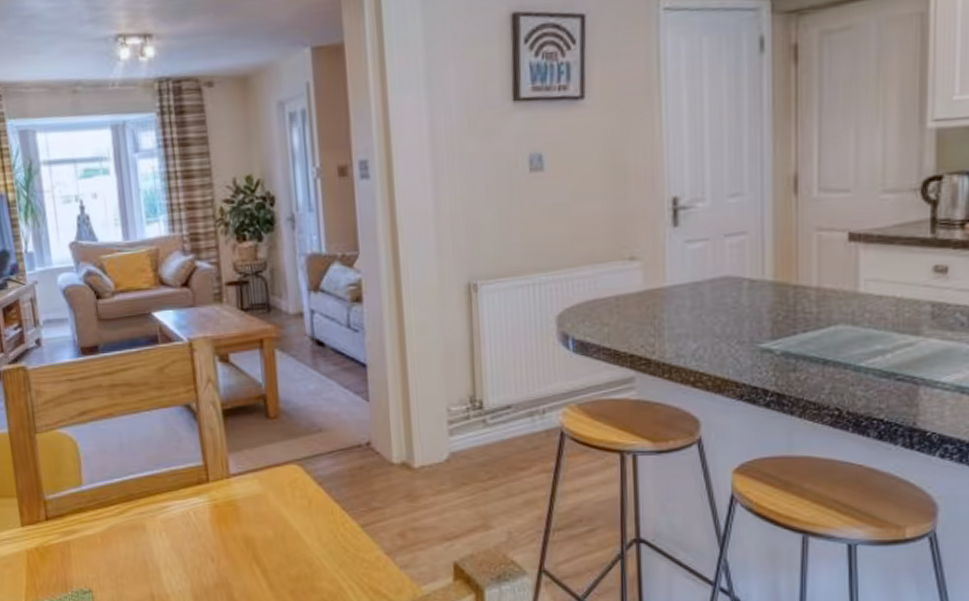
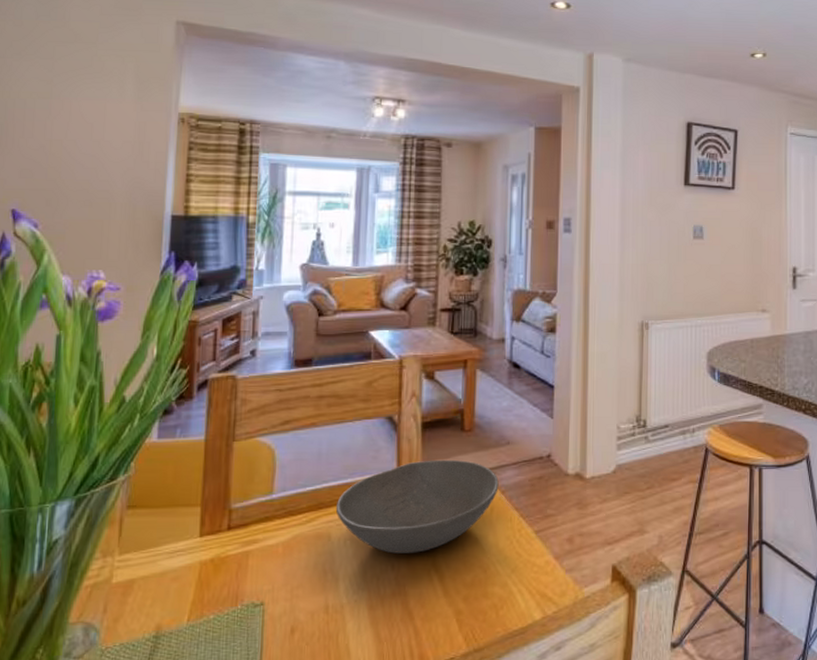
bowl: none [145,449,315,546] -> present [335,459,499,554]

